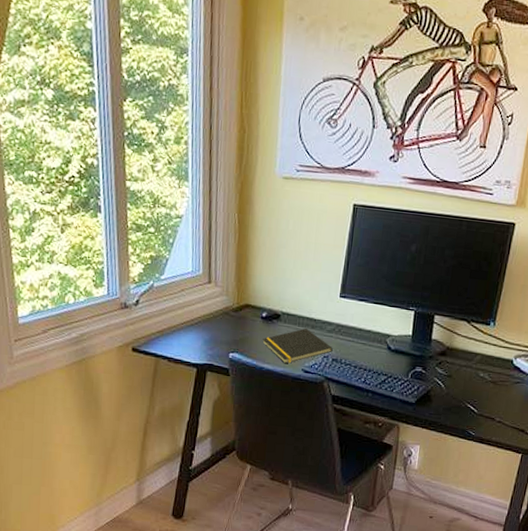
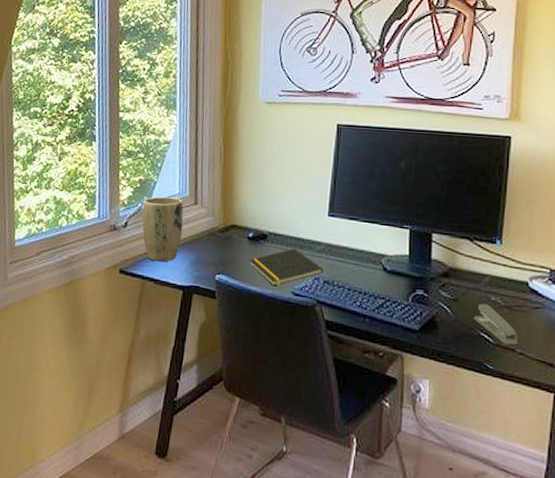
plant pot: none [154,274,197,341] -> present [142,196,184,262]
stapler: none [462,379,498,415] -> present [473,303,517,345]

